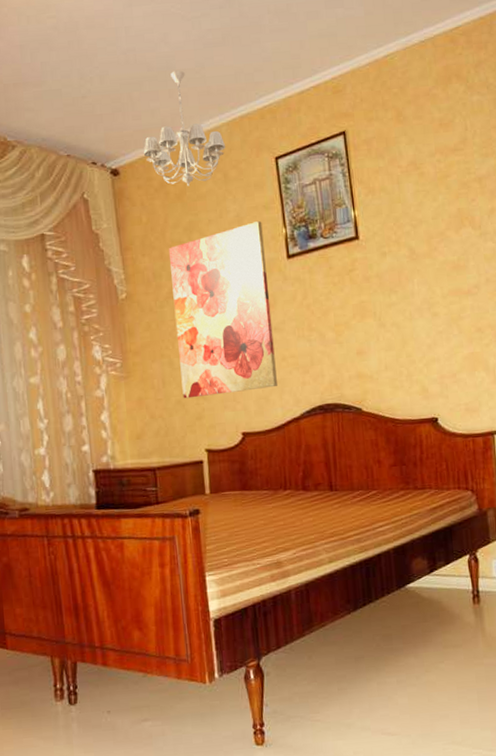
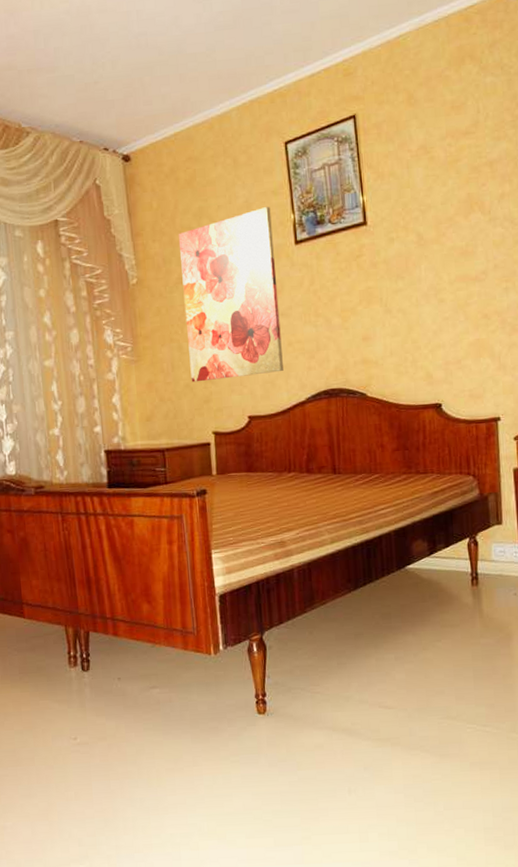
chandelier: present [143,70,226,187] -> none [154,54,236,172]

